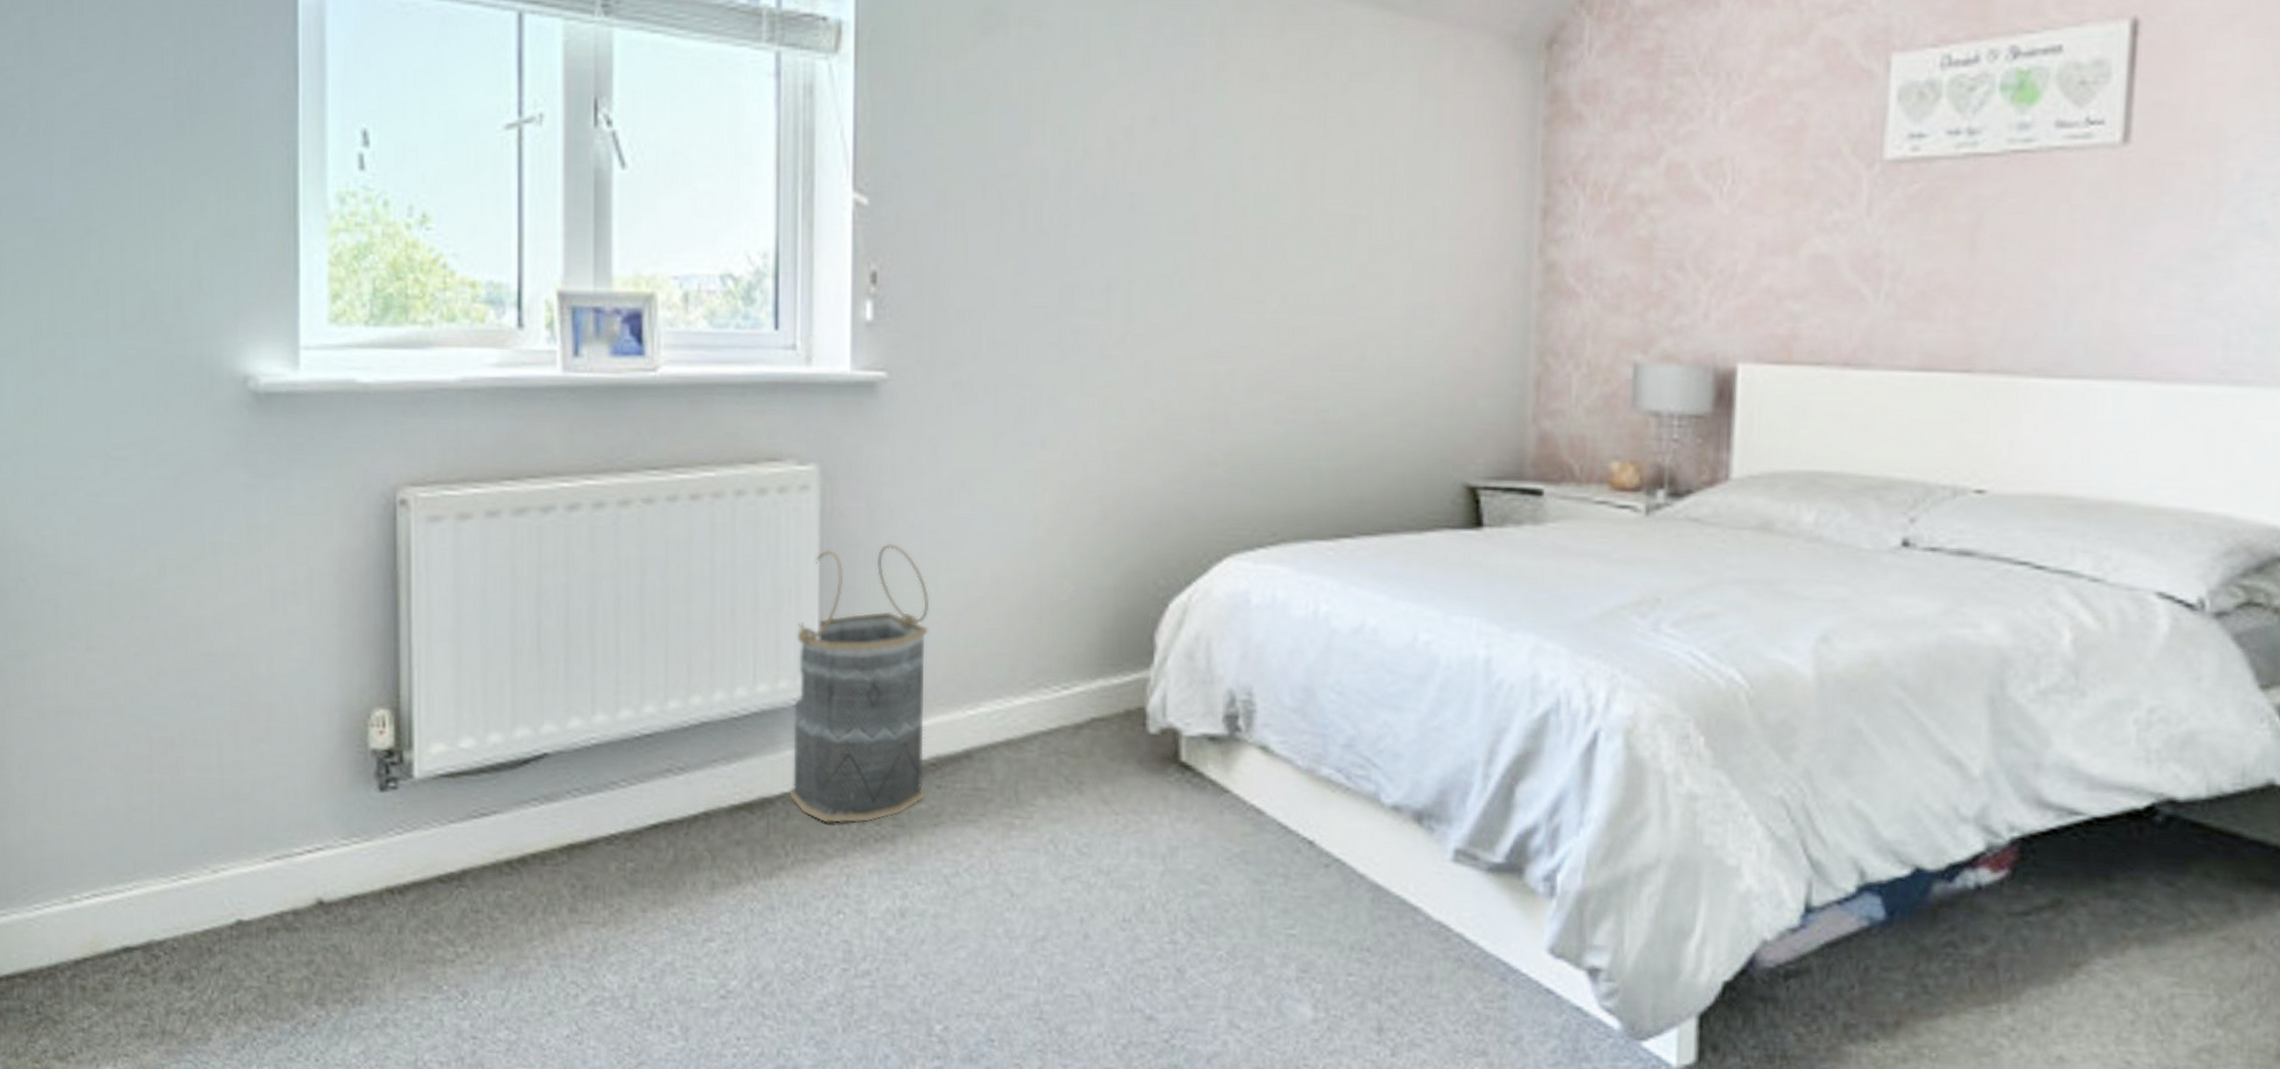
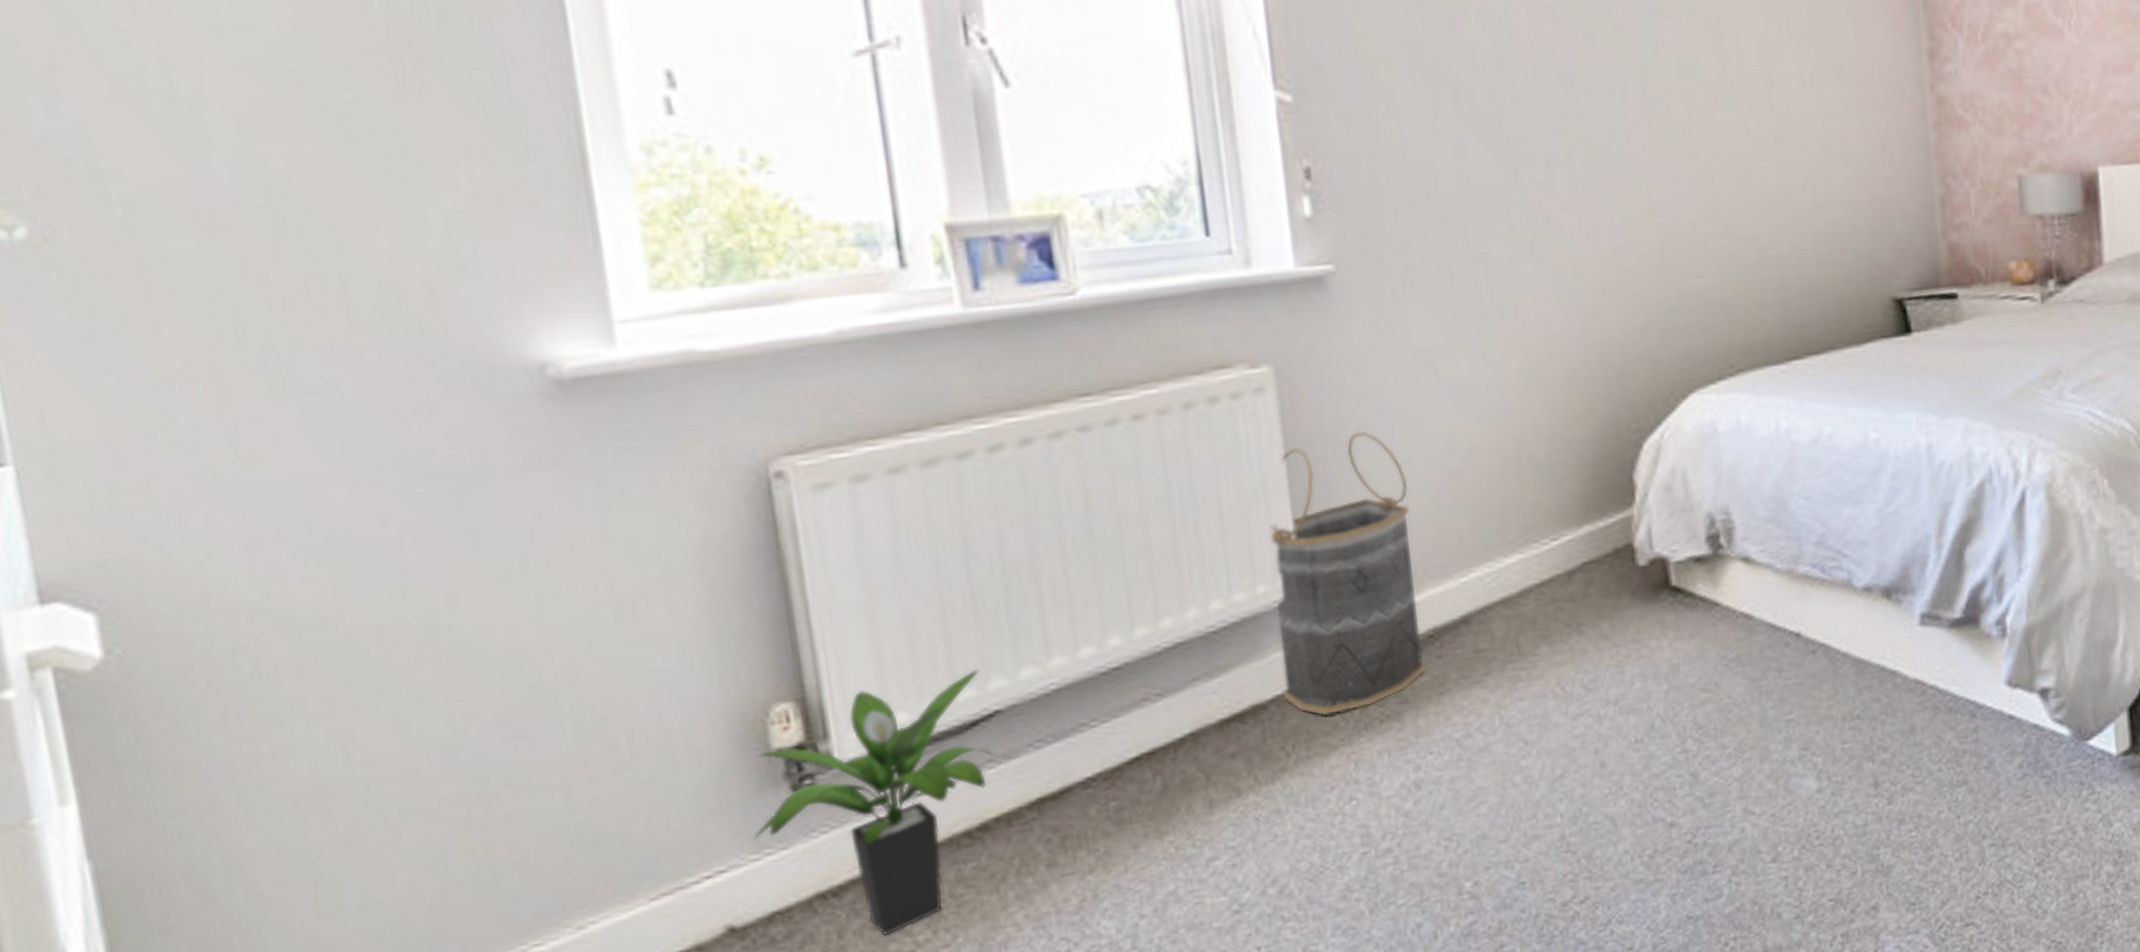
potted plant: none [345,710,539,941] -> present [753,669,995,936]

